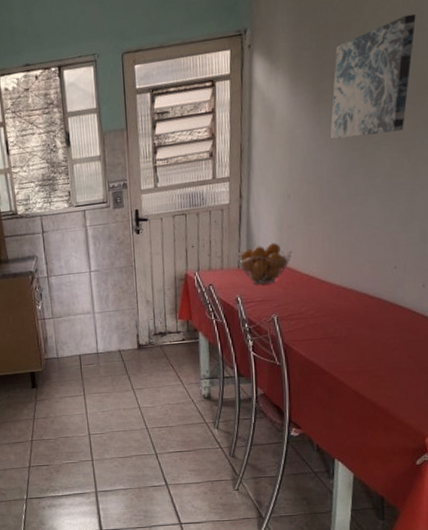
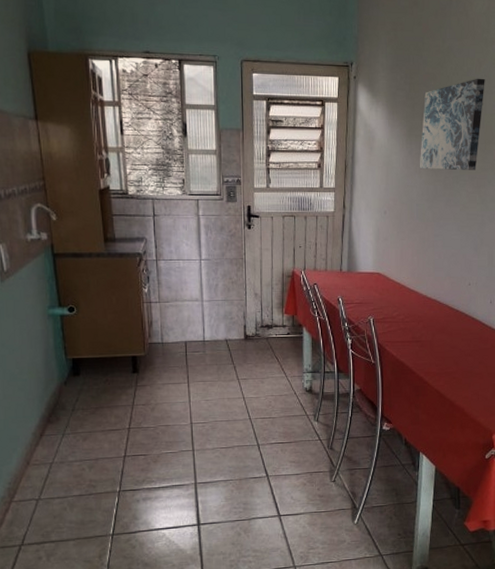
fruit basket: present [239,243,292,284] -> none [341,252,387,288]

